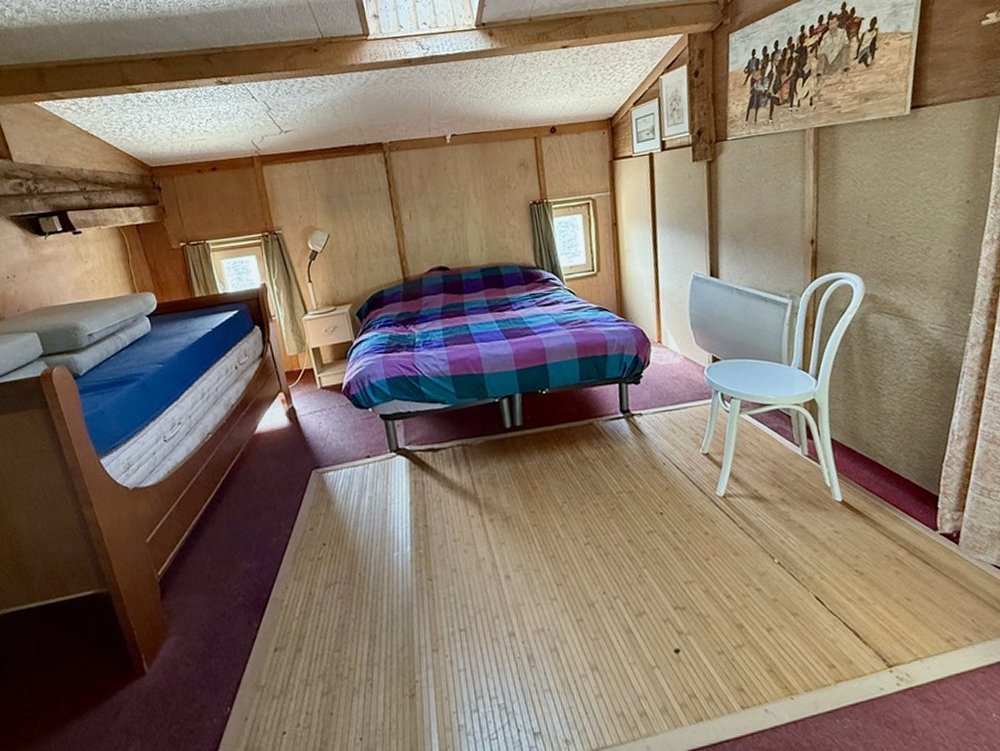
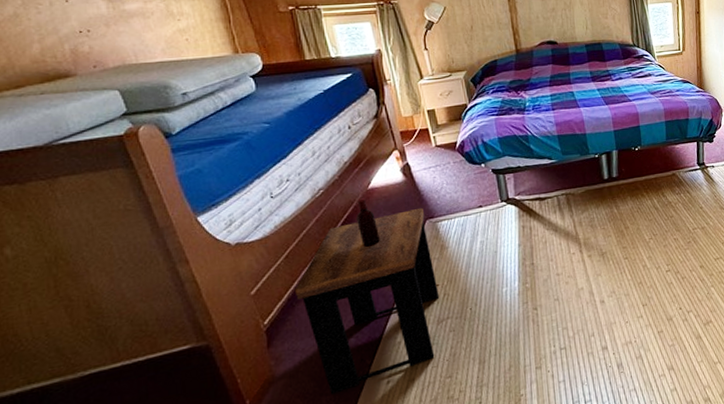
side table: none [185,443,327,657] -> present [294,197,440,394]

